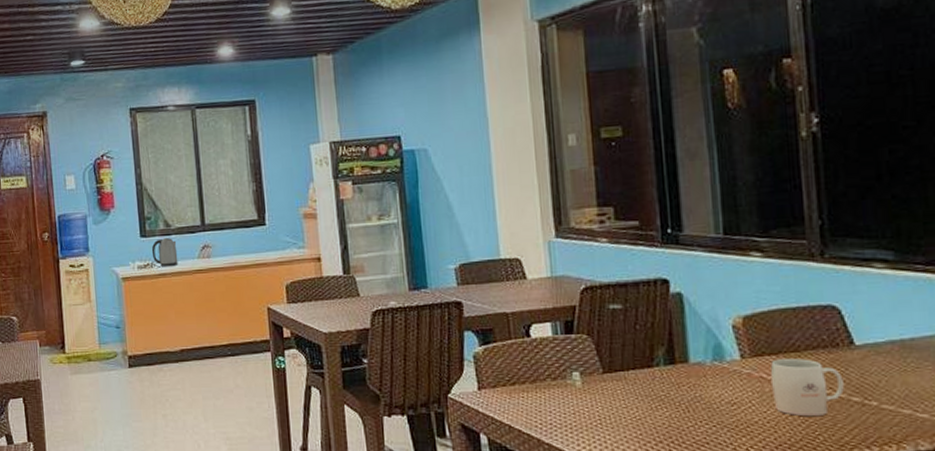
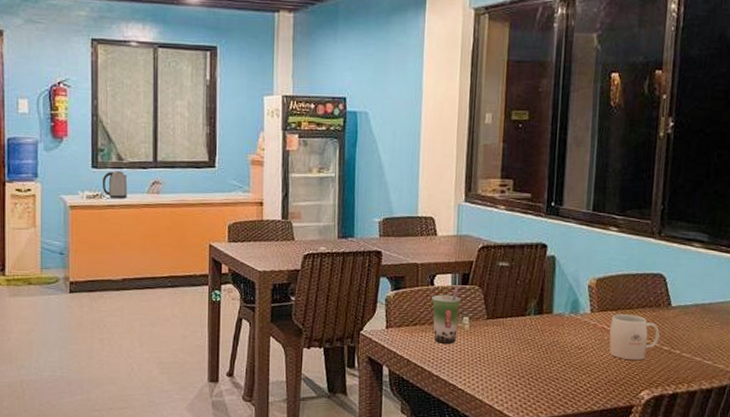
beverage cup: none [530,336,568,405] -> present [432,286,461,344]

